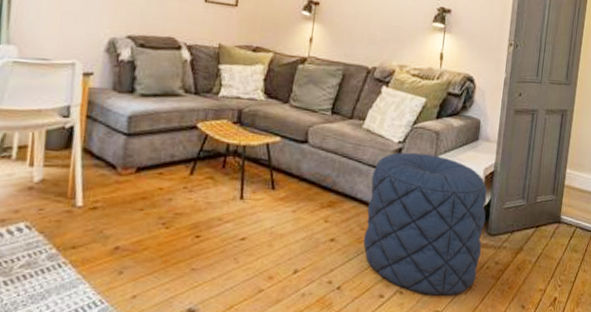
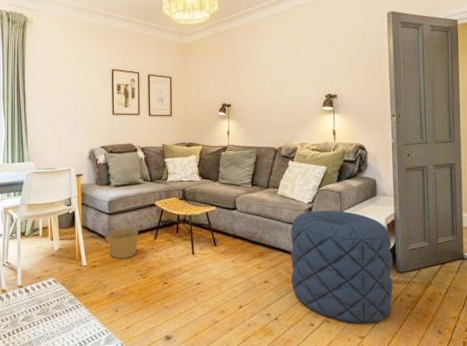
basket: none [119,156,167,200] -> present [107,228,138,259]

